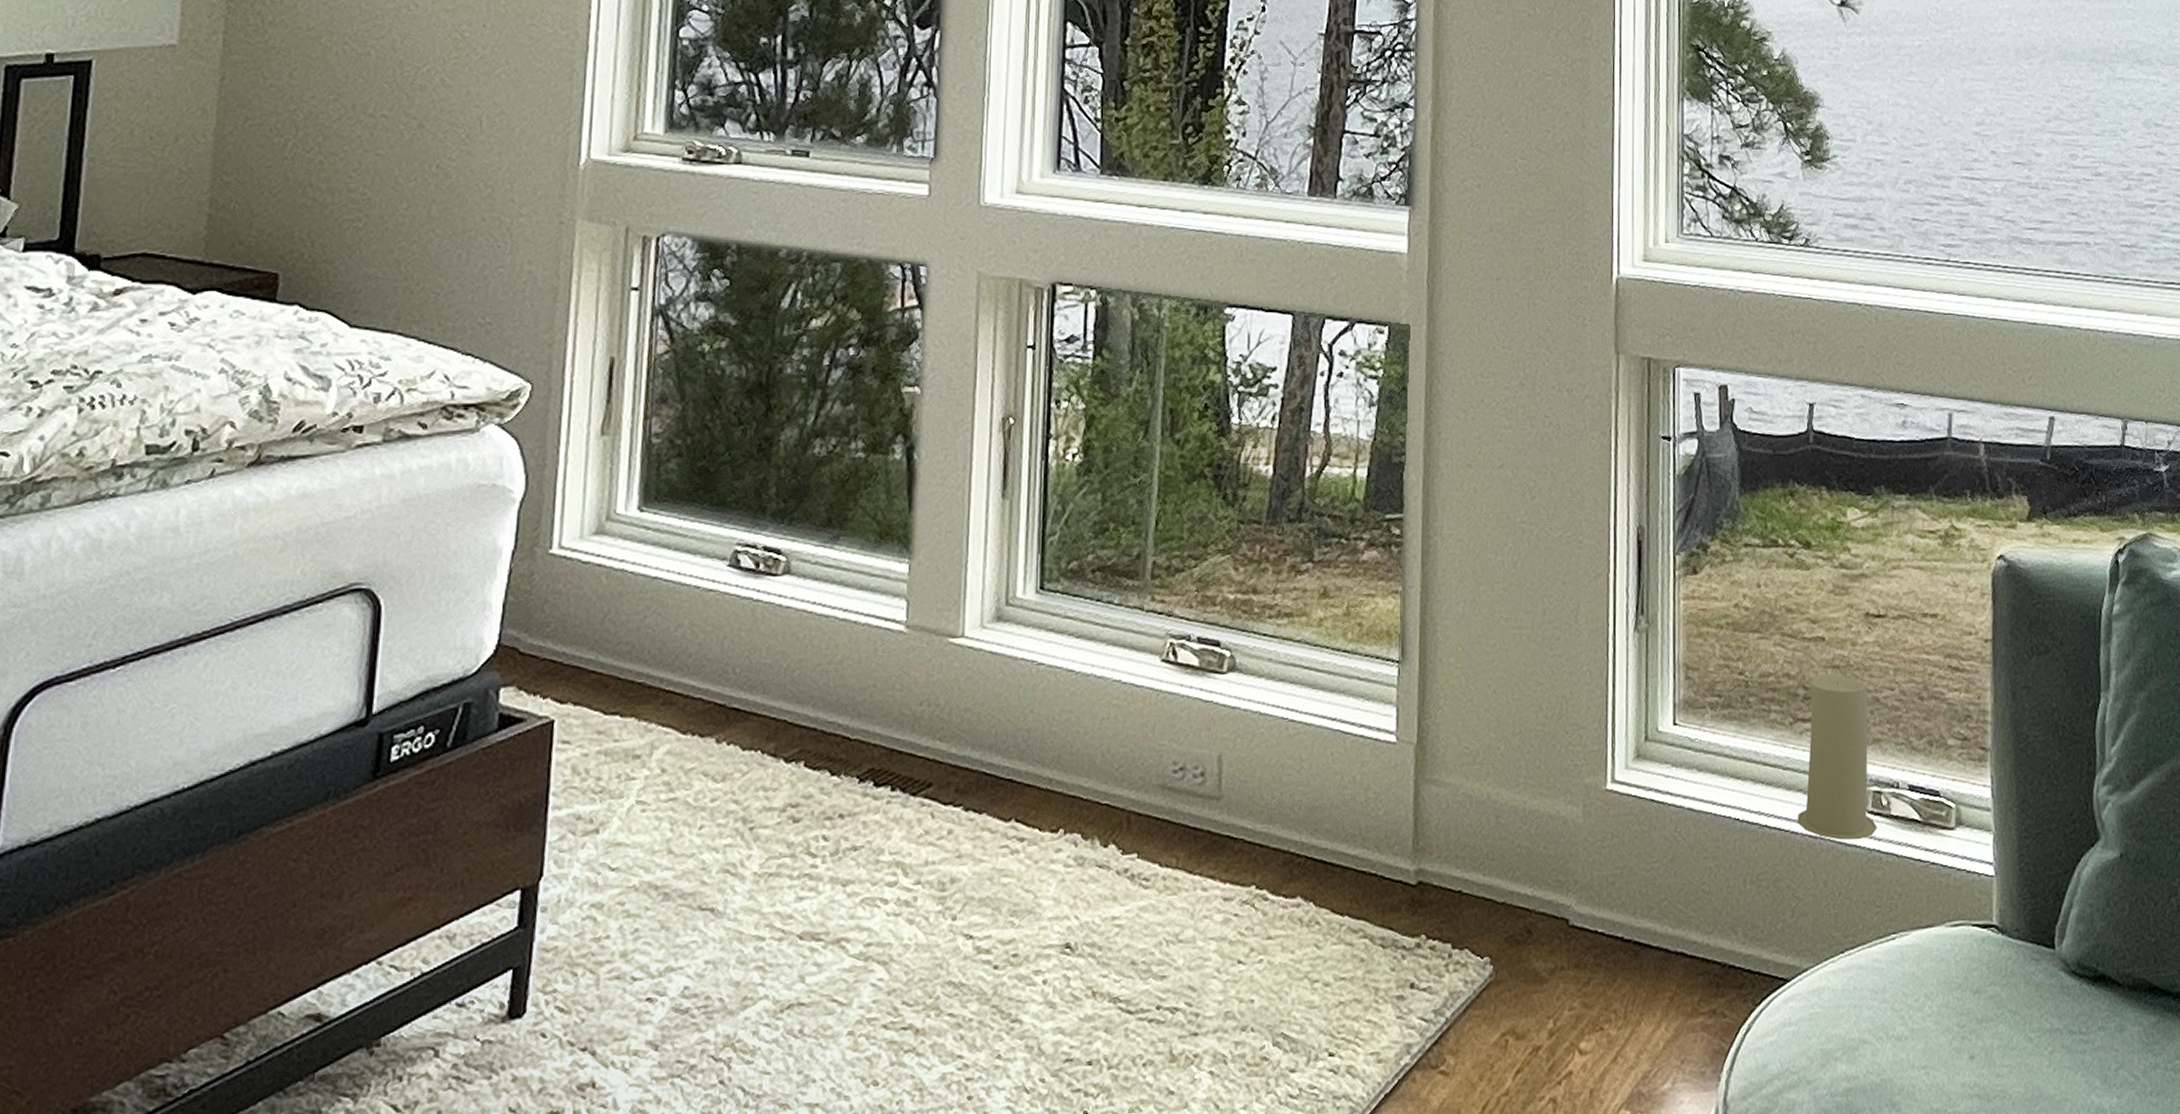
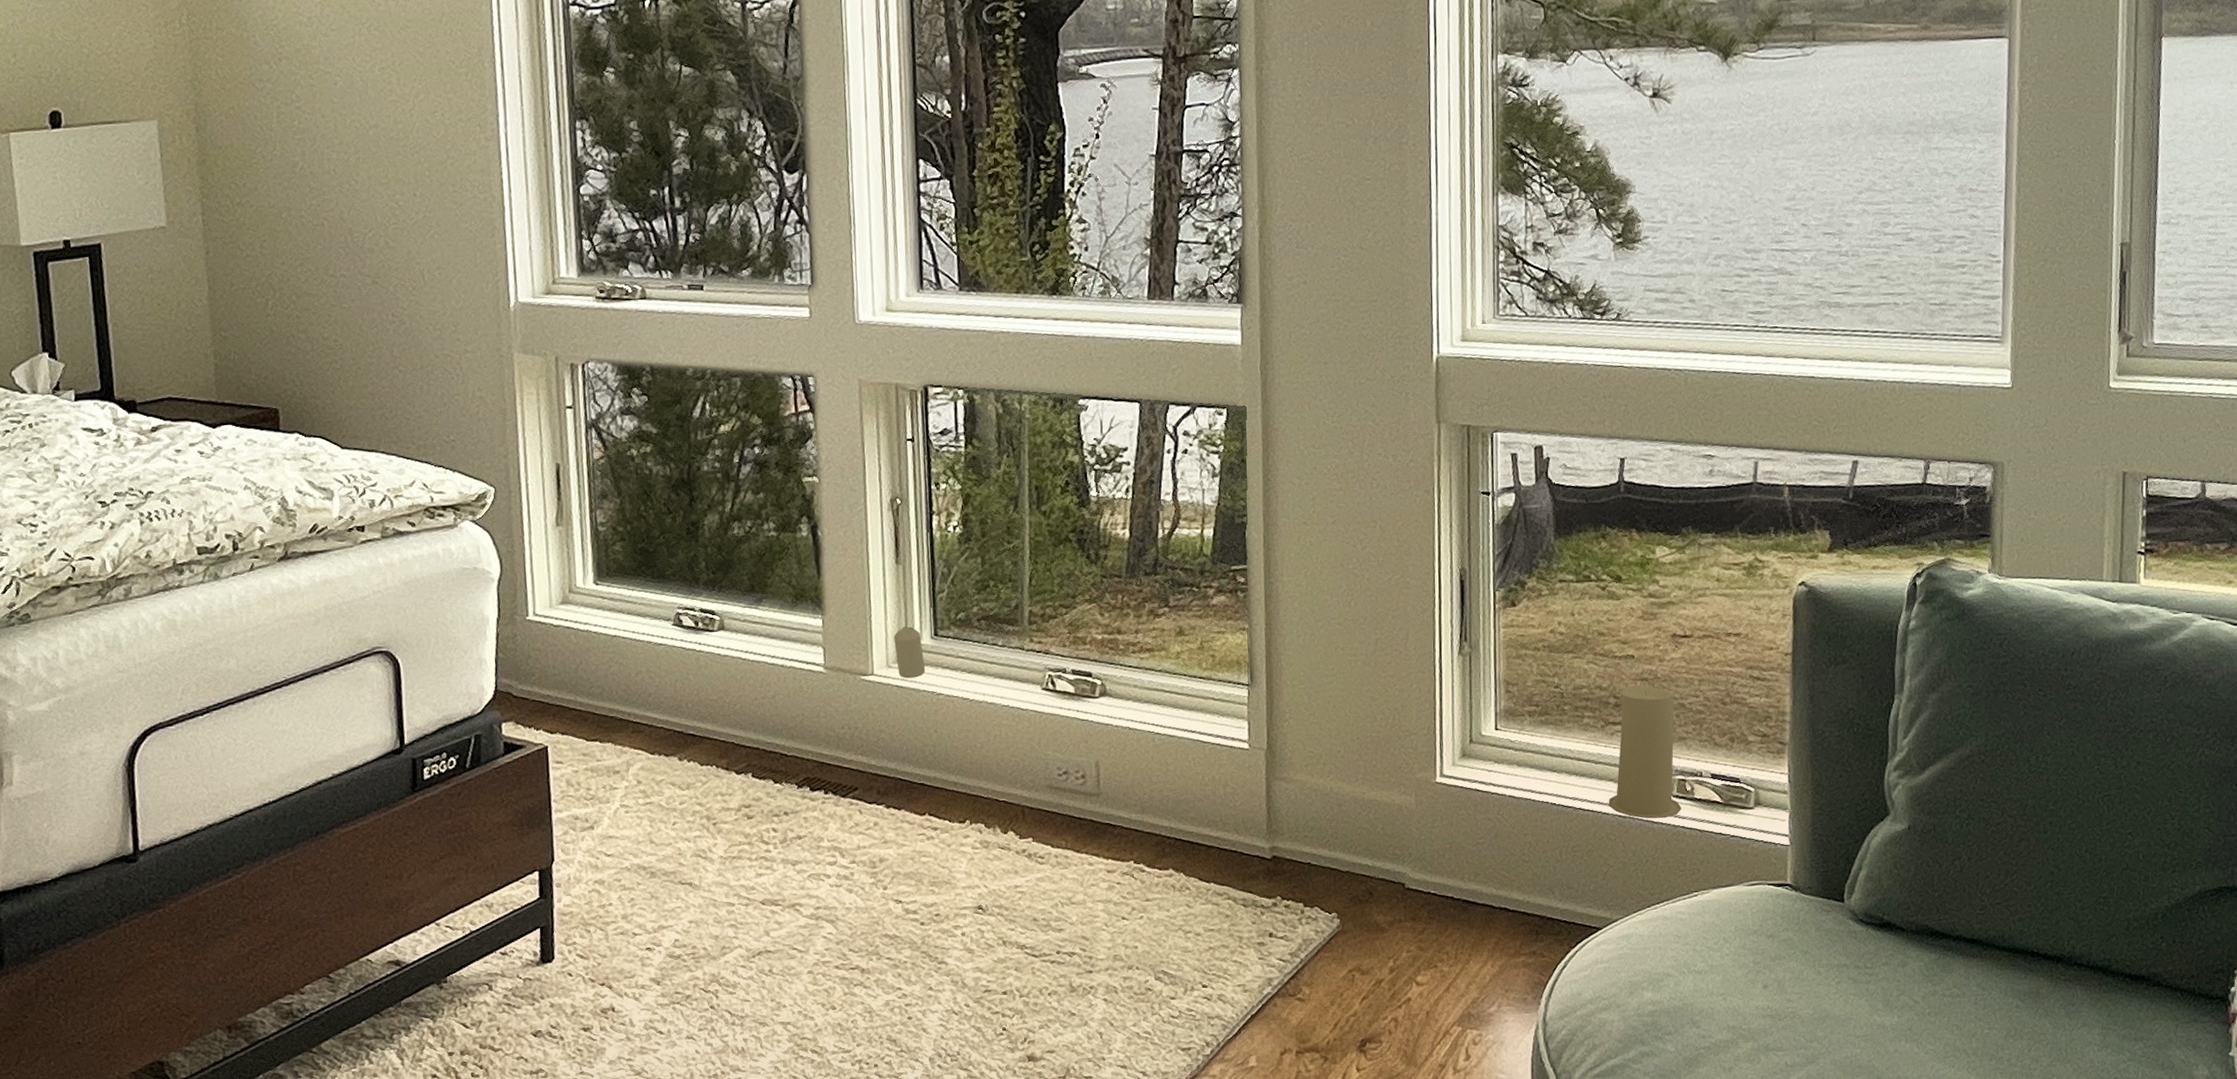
candle: none [991,576,1026,643] -> present [894,626,926,679]

